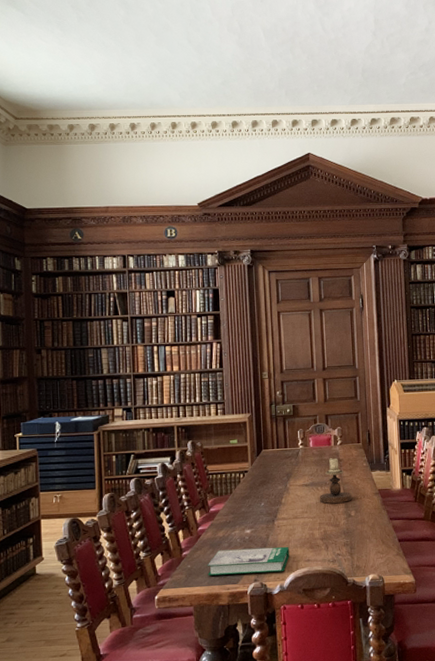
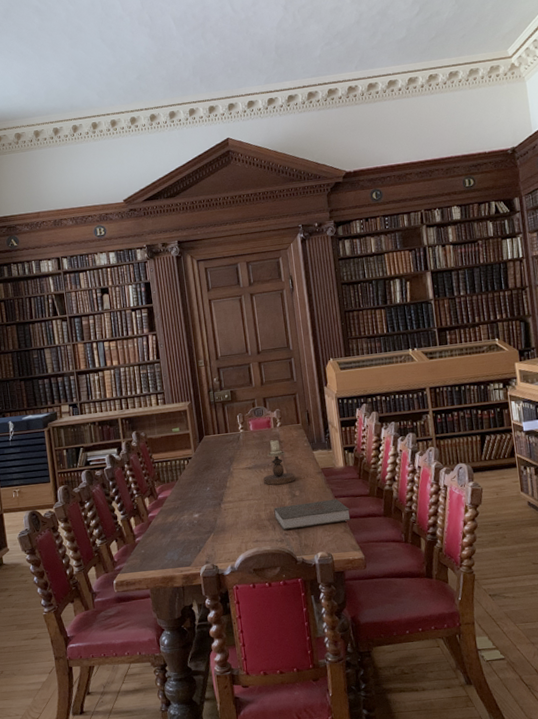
book: present [207,546,289,576] -> none [159,528,238,560]
book: none [328,520,404,551] -> present [273,498,351,530]

